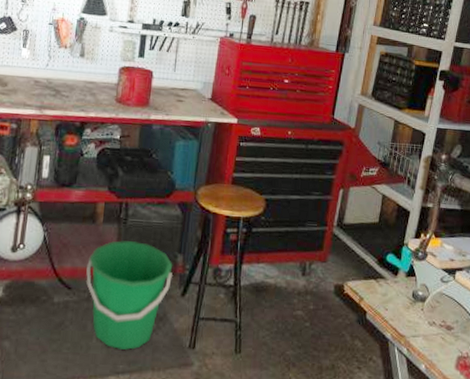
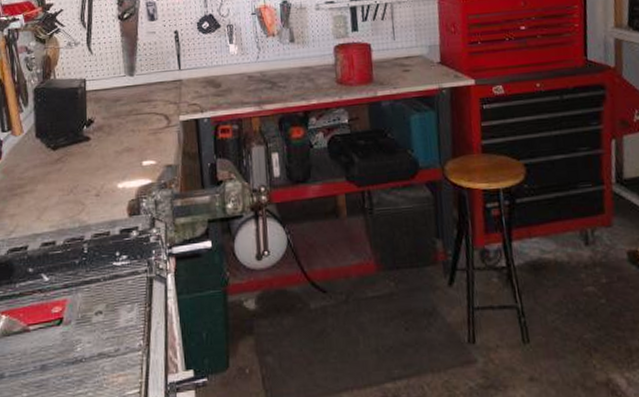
bucket: present [86,240,173,350] -> none [338,231,436,353]

